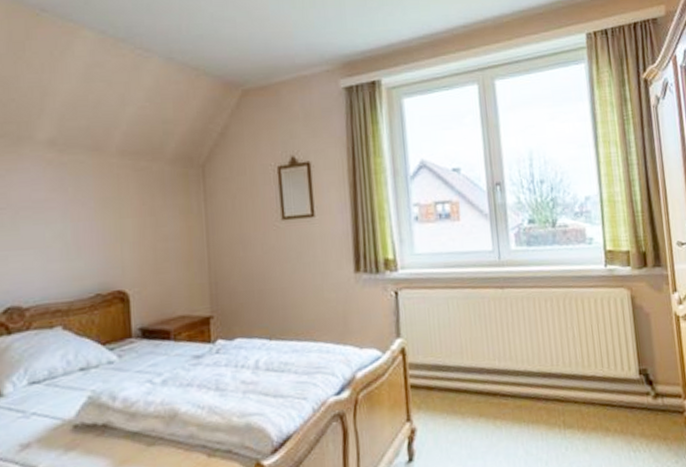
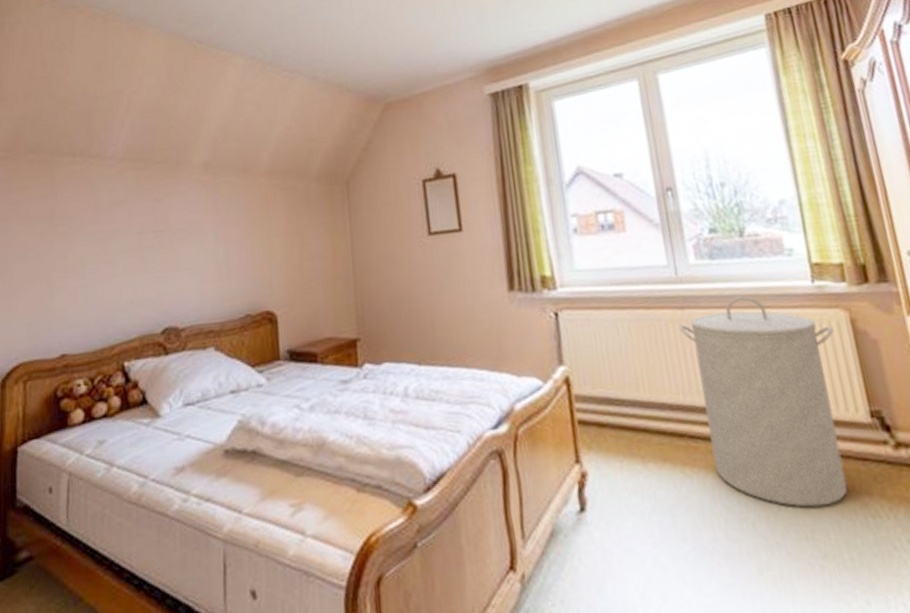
laundry hamper: none [498,277,618,448] -> present [678,296,848,508]

